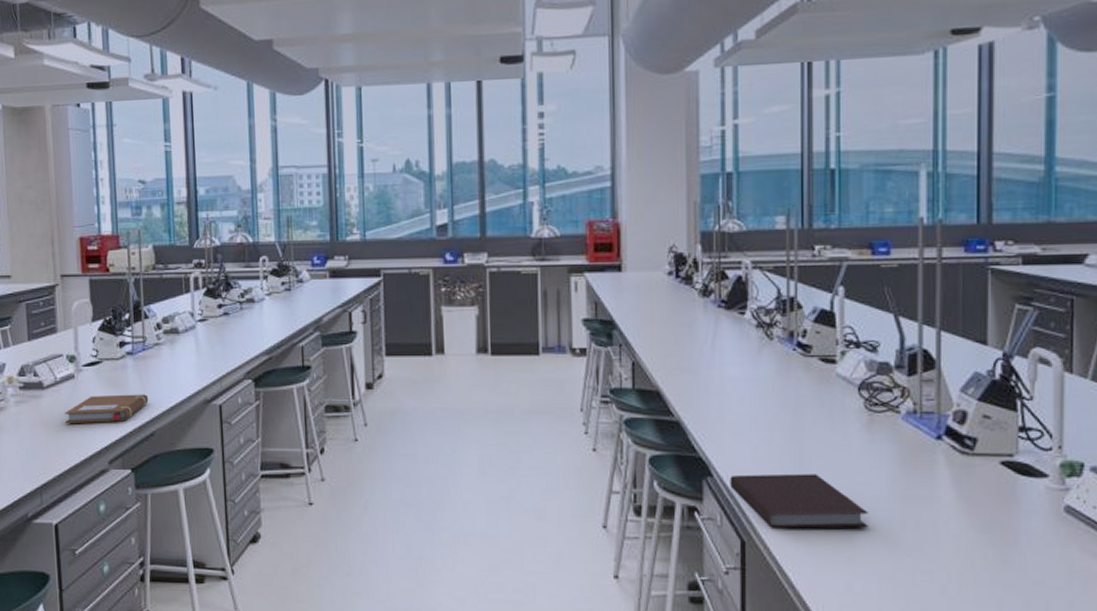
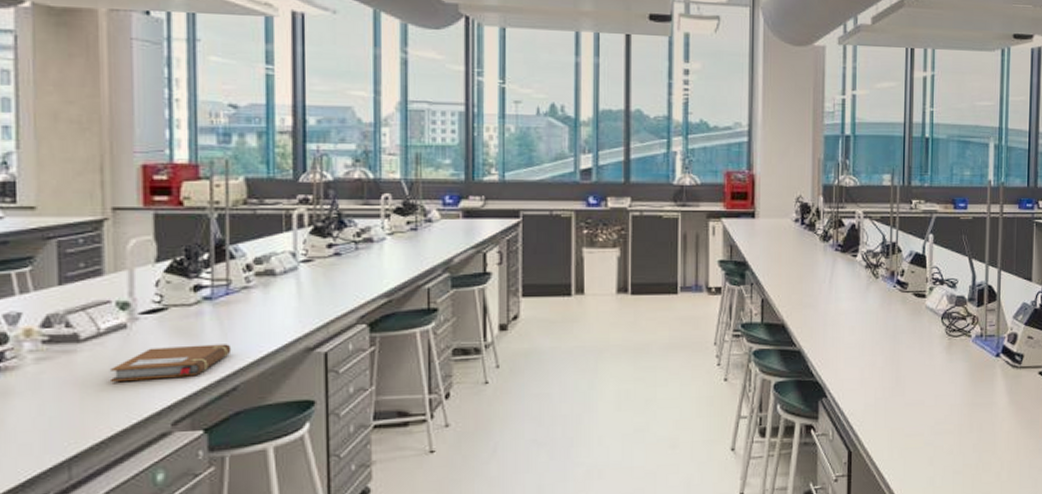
notebook: present [730,473,869,529] -> none [841,390,947,438]

